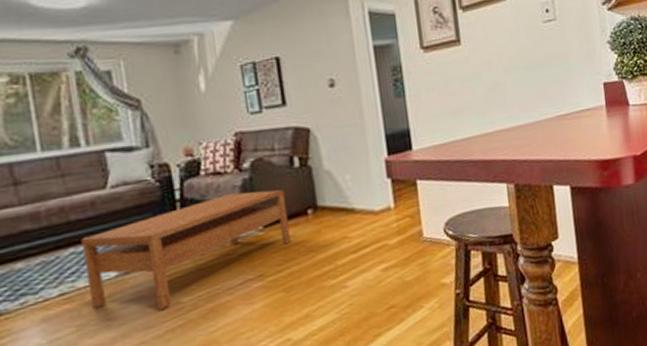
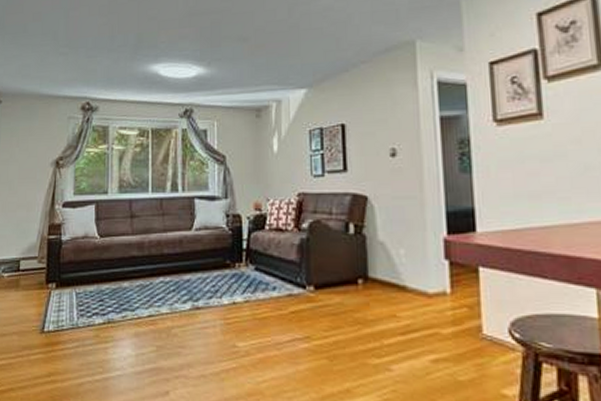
coffee table: present [80,189,291,310] -> none [169,251,339,349]

